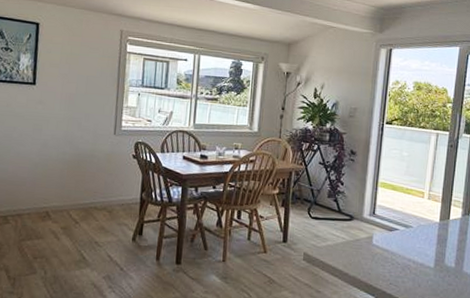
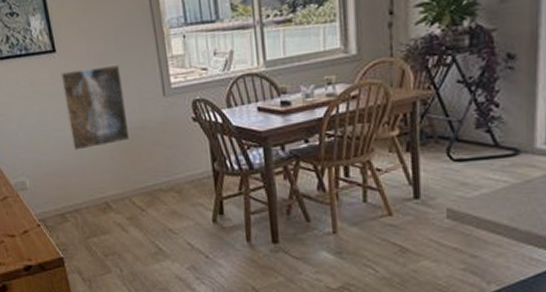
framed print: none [29,101,85,165] -> present [60,65,130,151]

